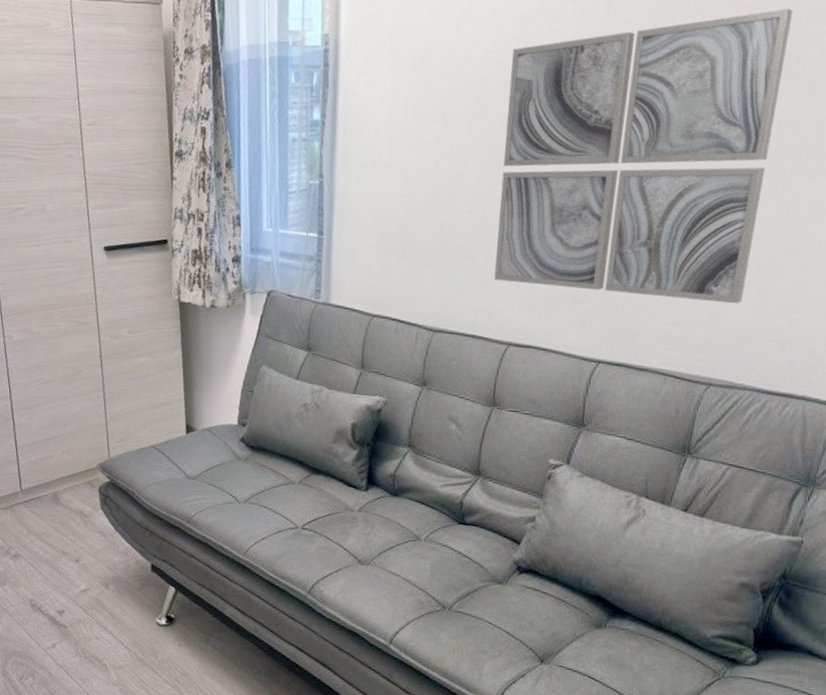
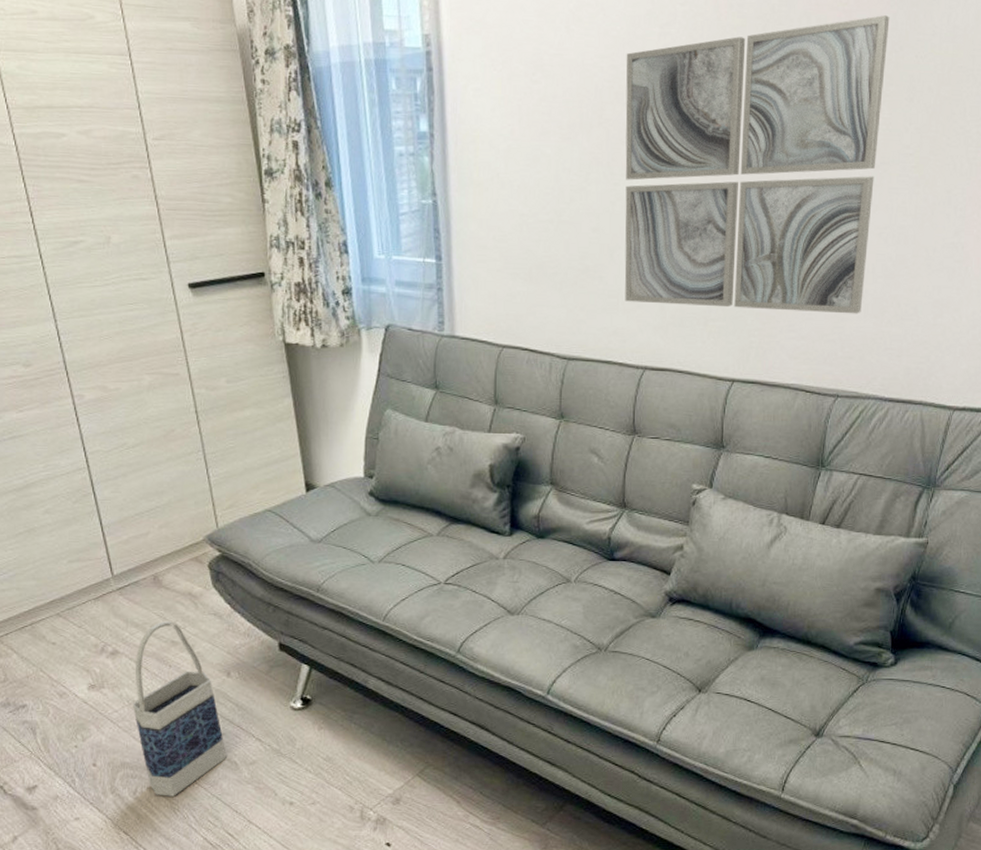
bag: none [26,533,99,687] -> present [132,621,227,796]

